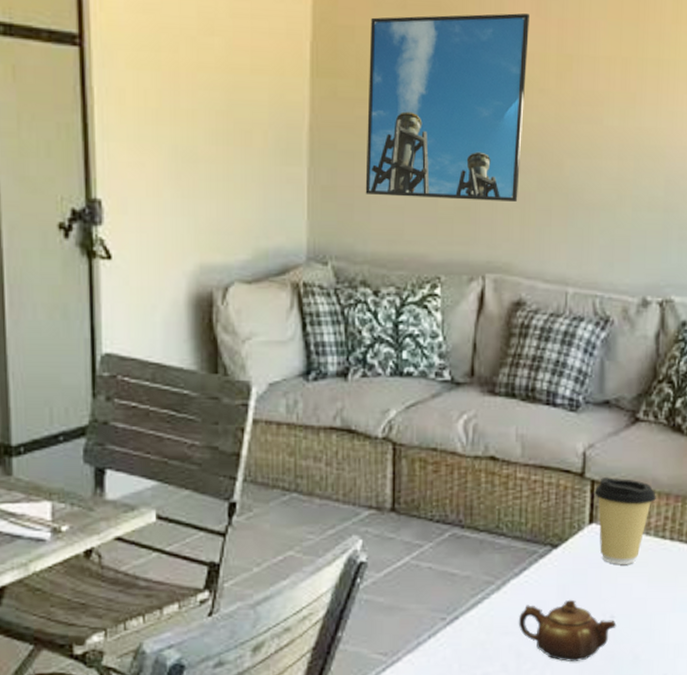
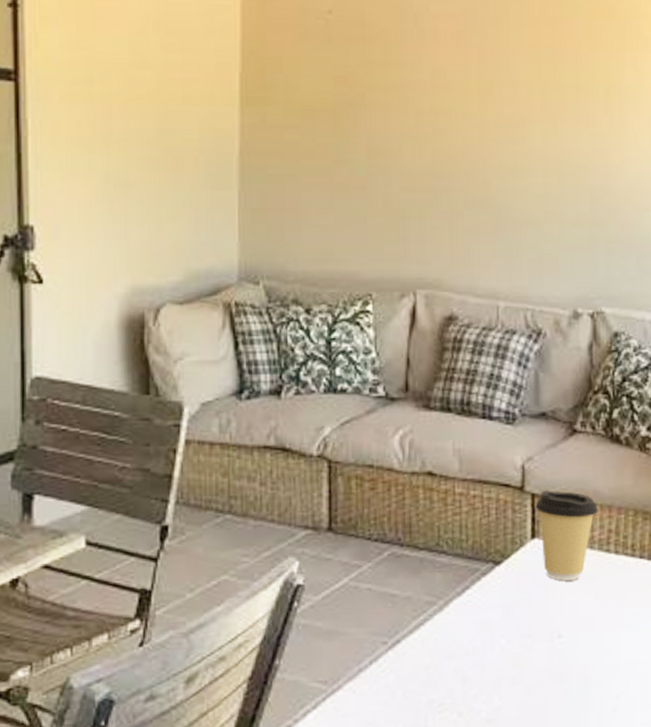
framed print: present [365,13,529,201] -> none [295,44,451,219]
teapot: present [518,599,617,662] -> none [462,618,565,686]

